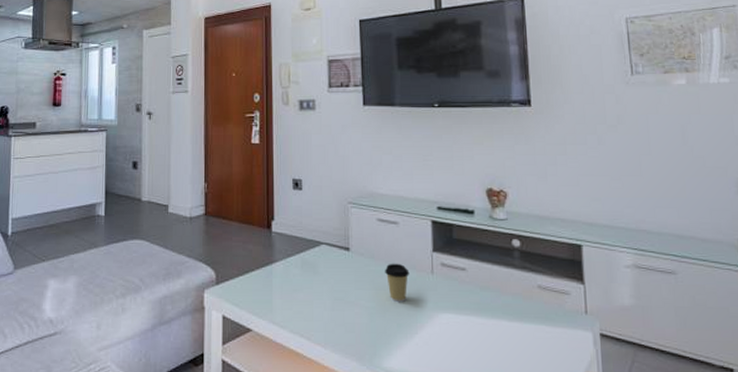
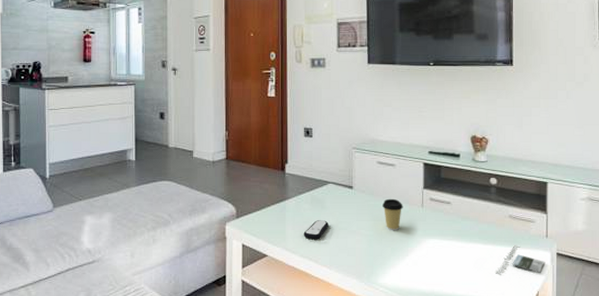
remote control: none [293,288,322,312] -> present [303,220,329,240]
magazine: none [524,322,587,360] -> present [494,244,546,275]

